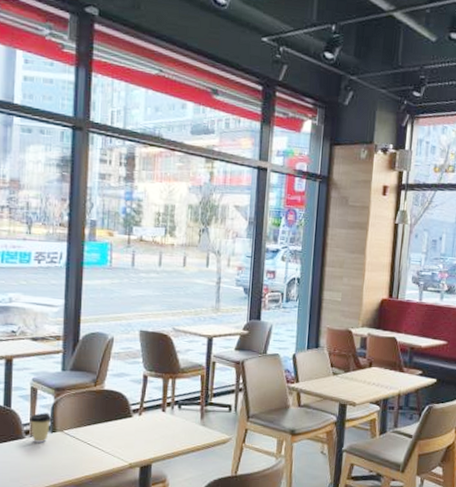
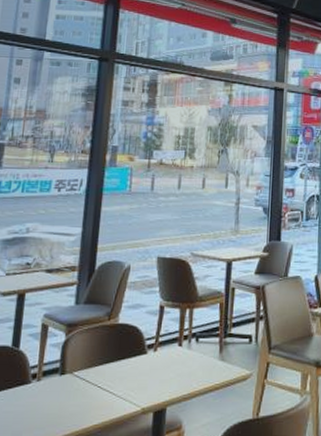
coffee cup: present [30,412,52,443] -> none [38,352,62,387]

